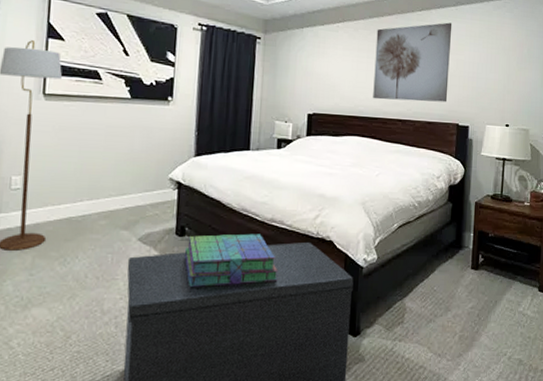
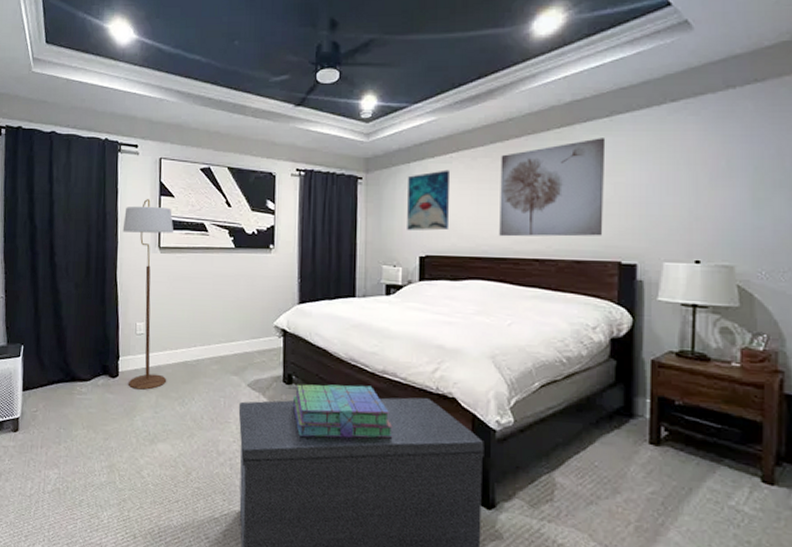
wall art: none [298,37,337,91] -> present [407,170,451,231]

